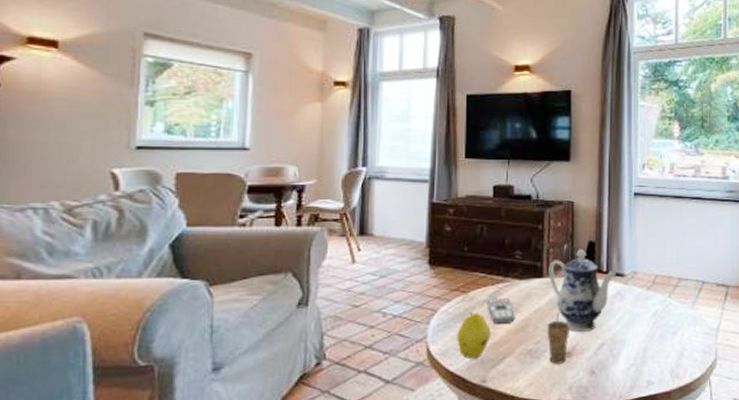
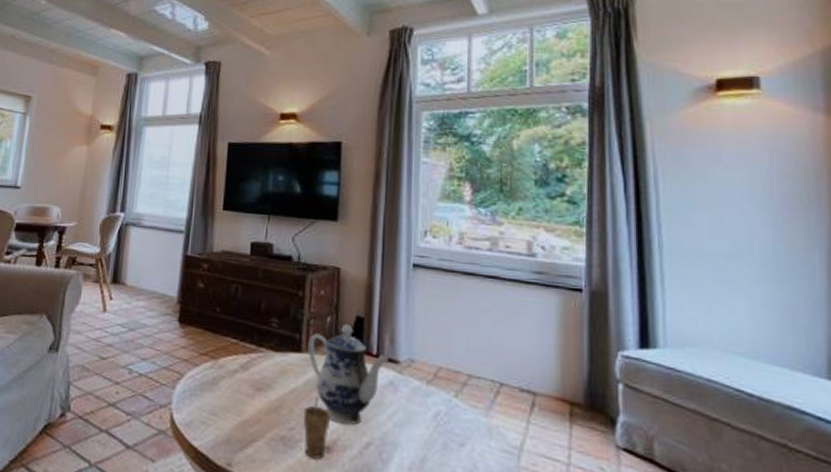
fruit: present [457,311,491,359] -> none [202,381,240,438]
remote control: present [487,298,515,325] -> none [237,369,268,402]

